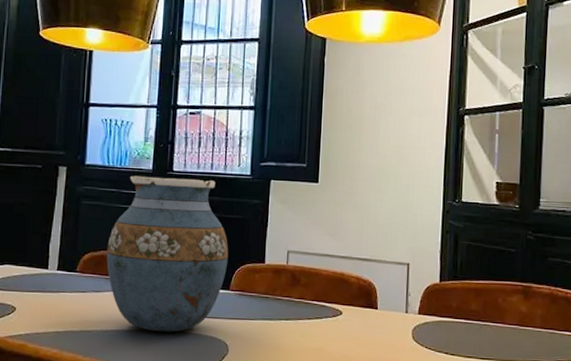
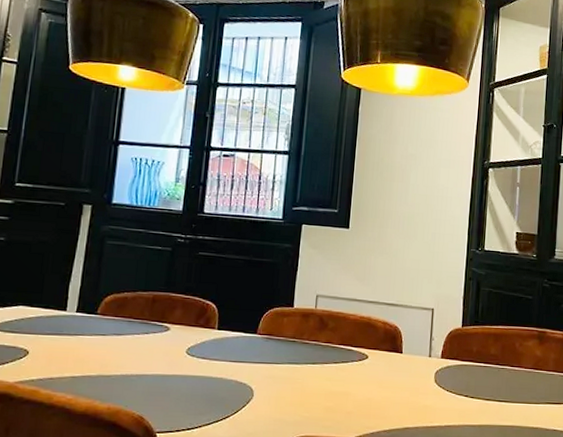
vase: present [106,175,229,332] -> none [130,216,258,377]

